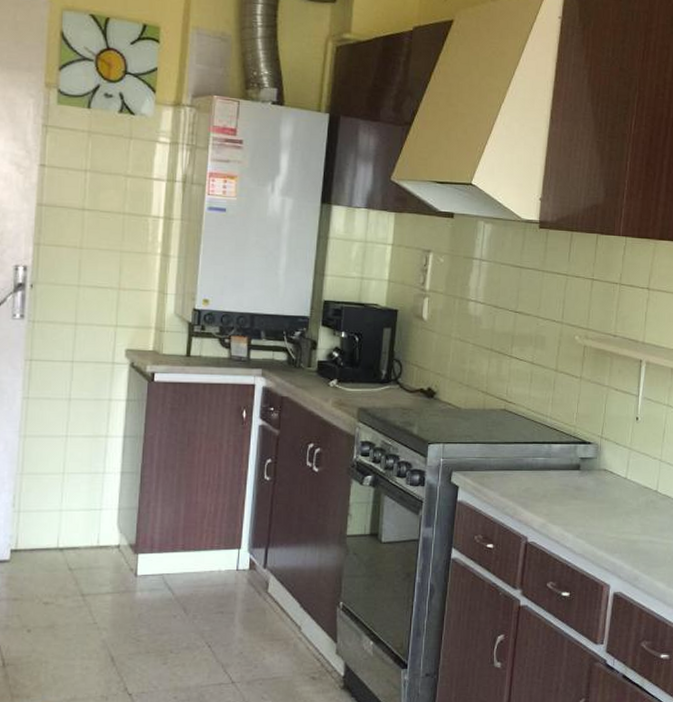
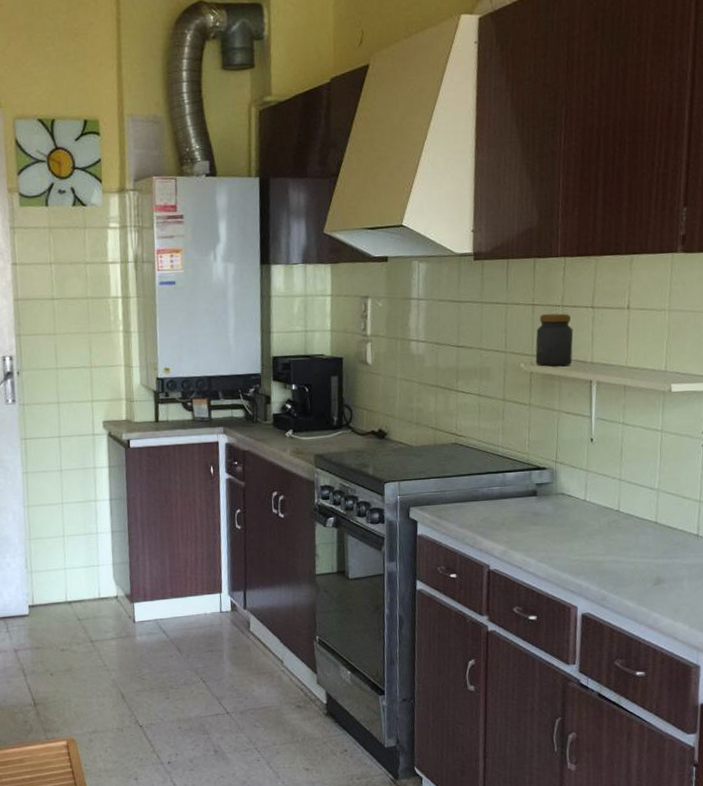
jar: none [590,289,628,344] -> present [535,313,574,367]

